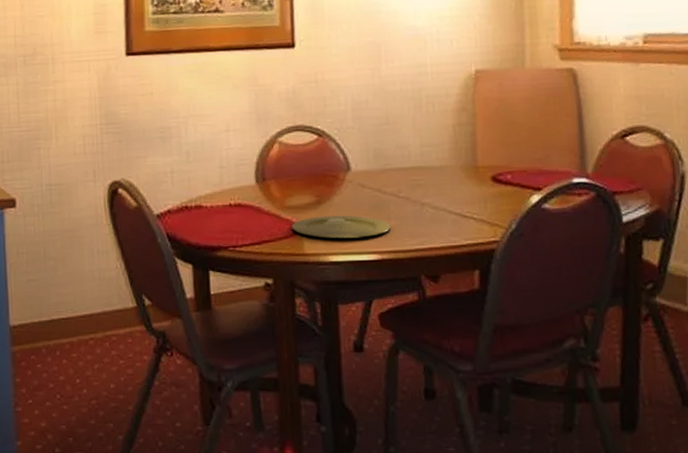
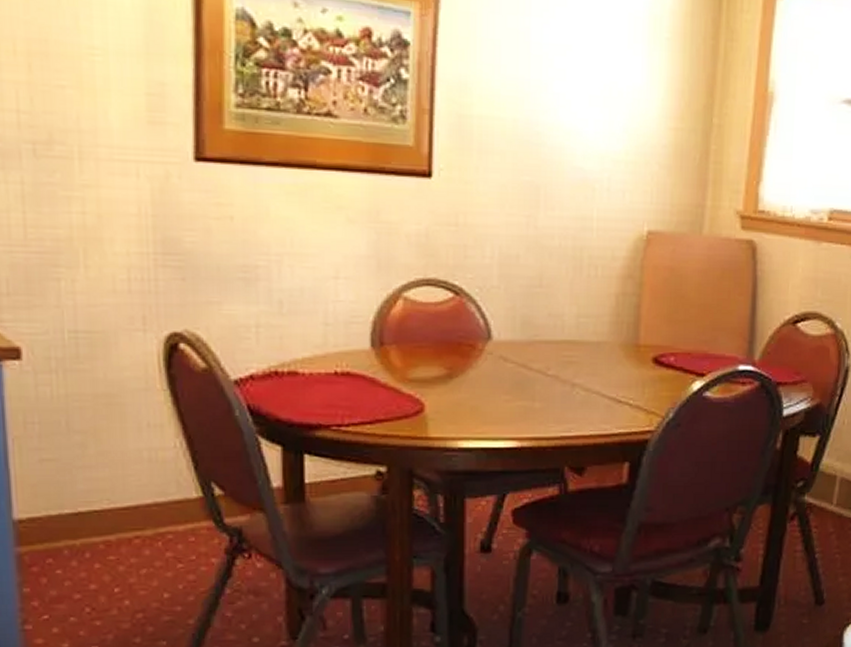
plate: present [292,215,391,239] -> none [414,393,534,421]

